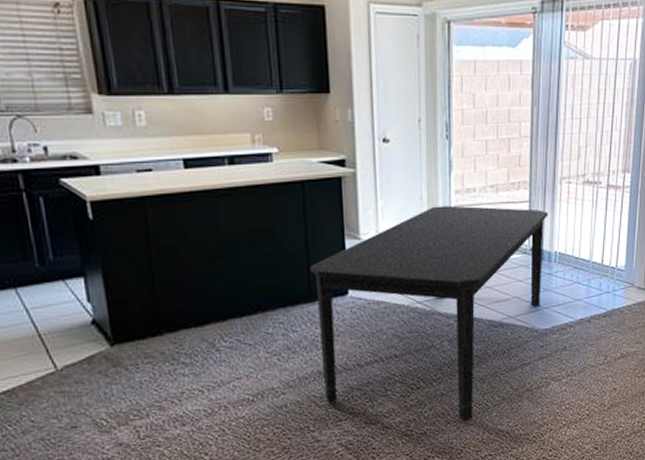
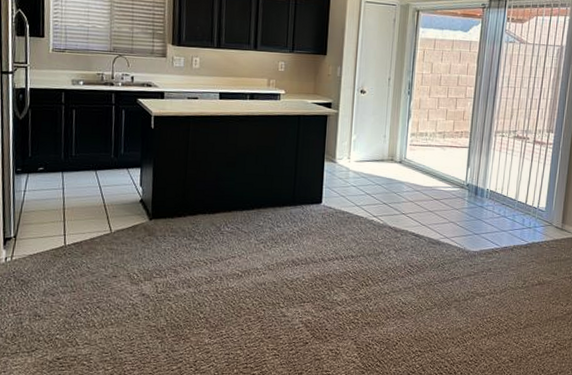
dining table: present [309,205,549,422] -> none [295,143,484,319]

